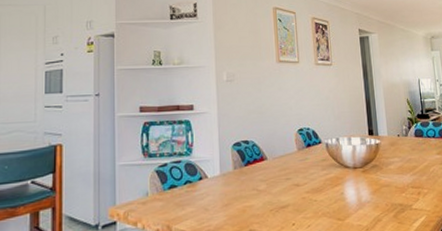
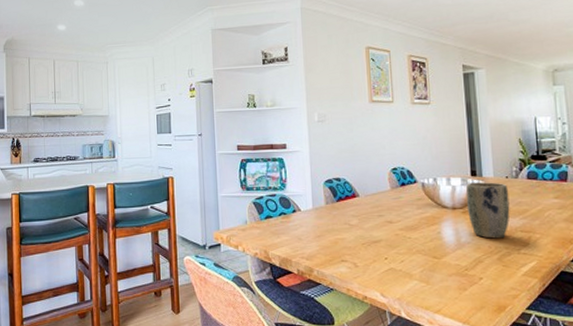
plant pot: none [364,140,402,197] -> present [465,182,510,239]

